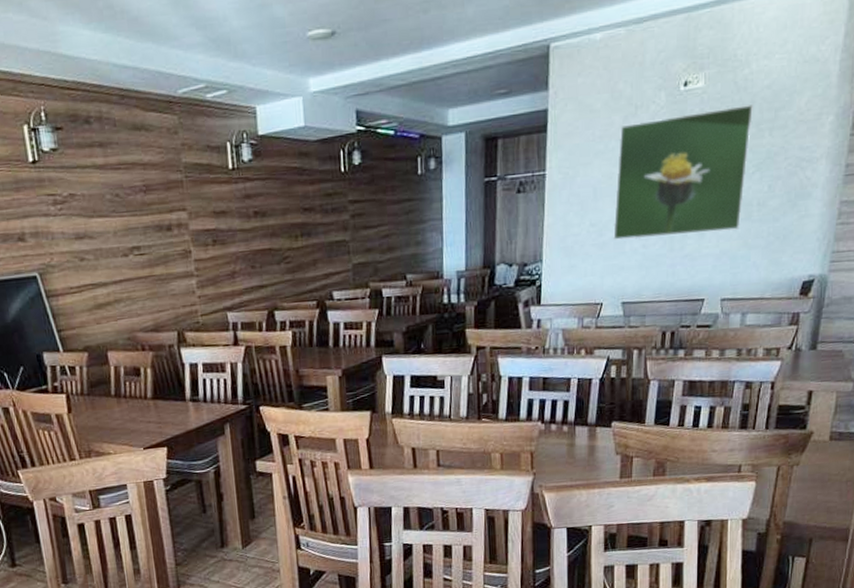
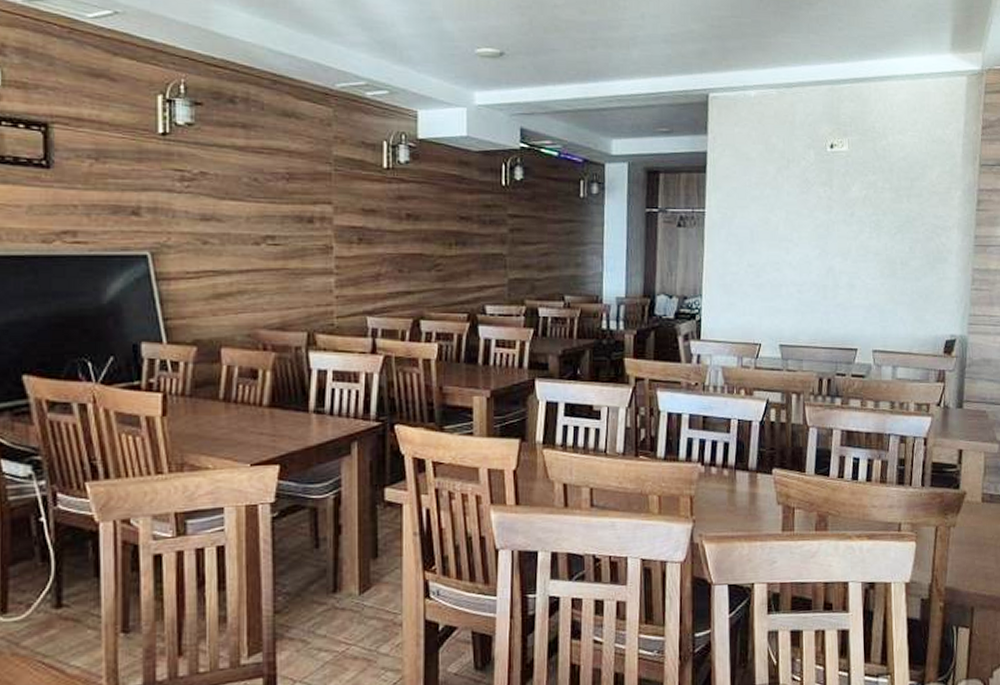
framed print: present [613,105,753,240] -> none [770,172,892,285]

